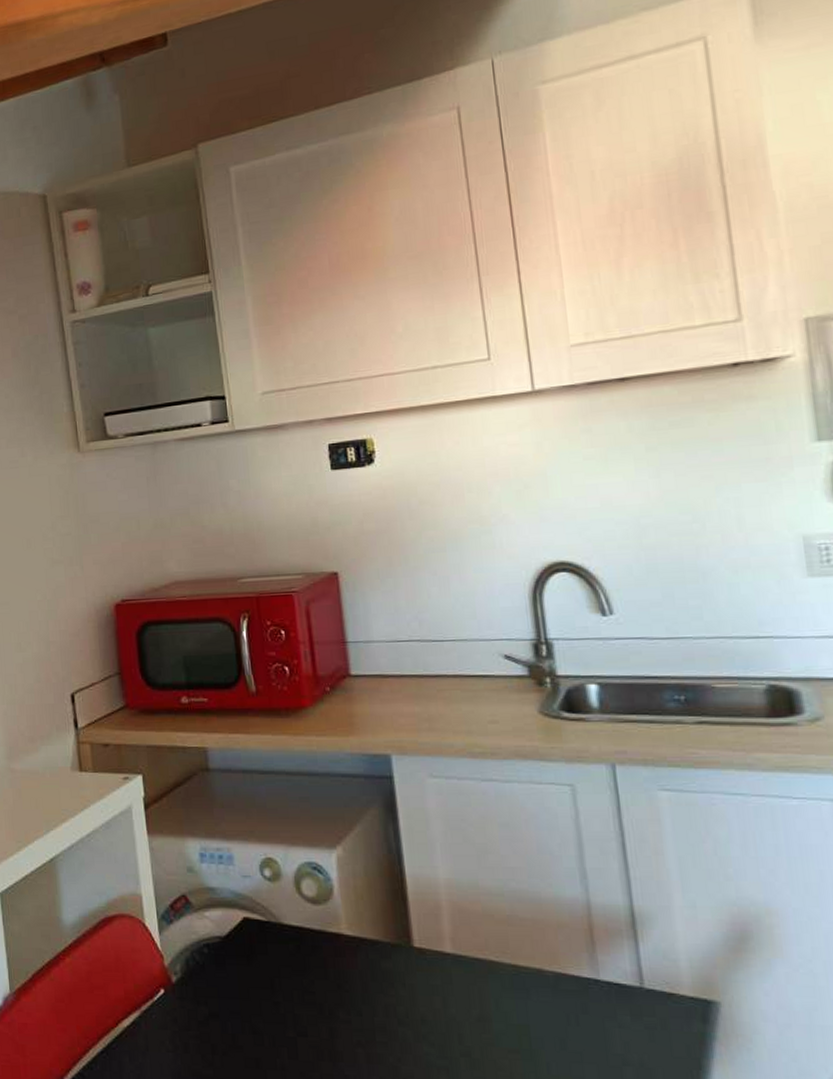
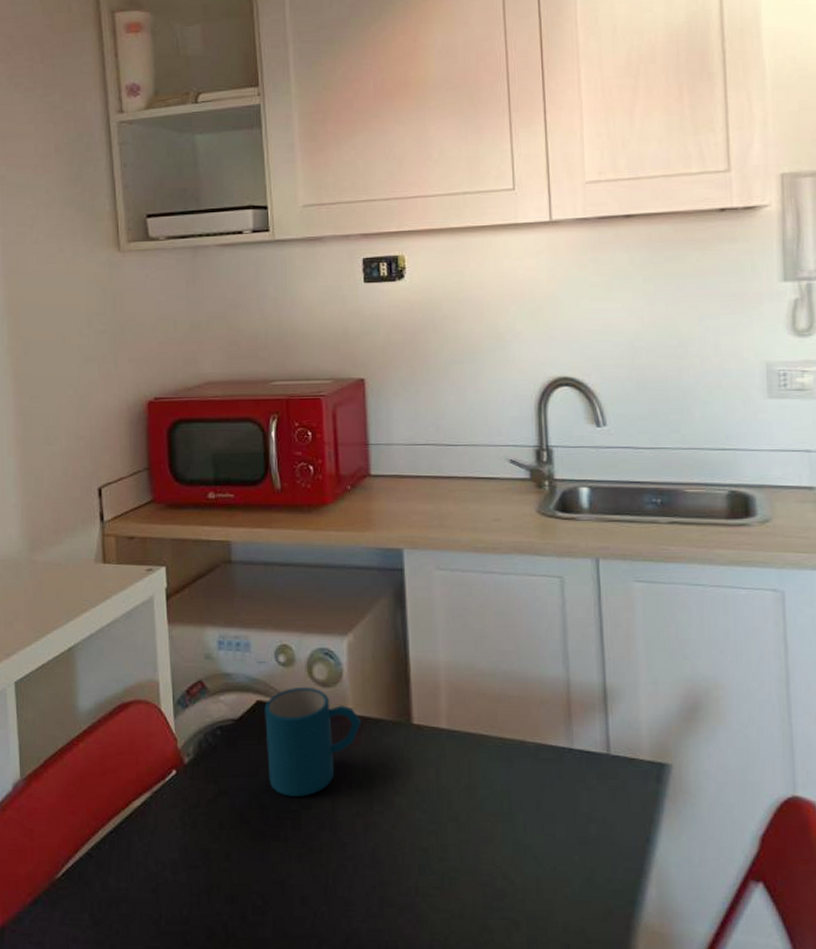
mug: none [252,903,357,1023] -> present [264,686,361,796]

